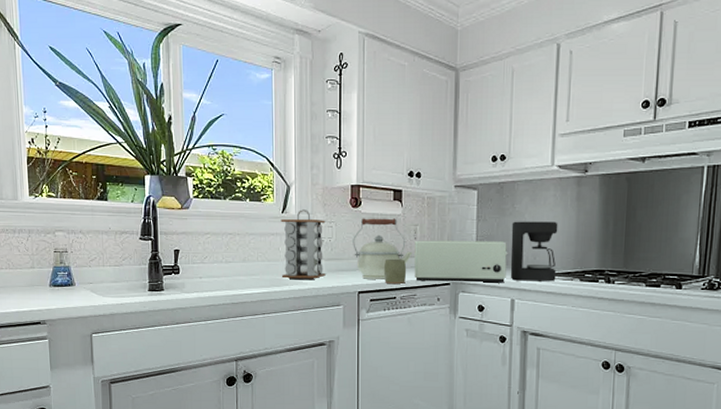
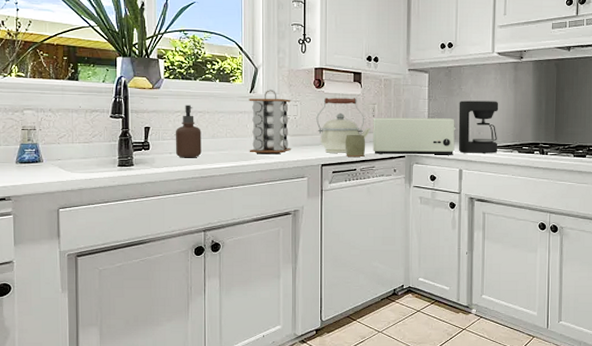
soap dispenser: none [205,226,232,283] -> present [175,105,202,158]

